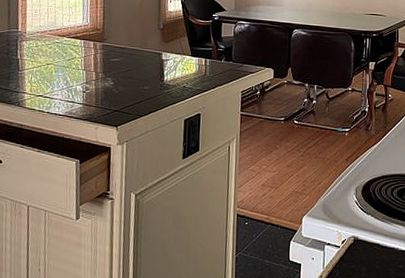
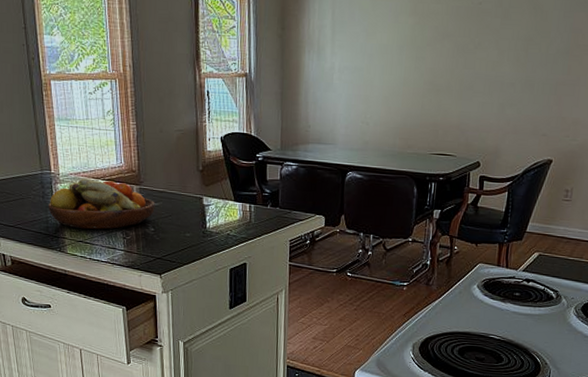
fruit bowl: none [11,36,117,84] -> present [47,178,155,230]

